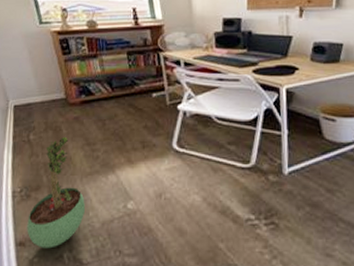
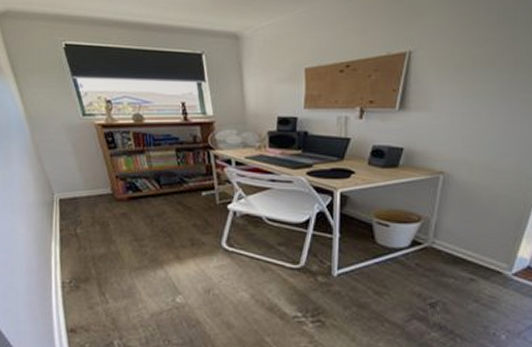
potted plant: present [27,136,85,249] -> none [77,231,134,336]

